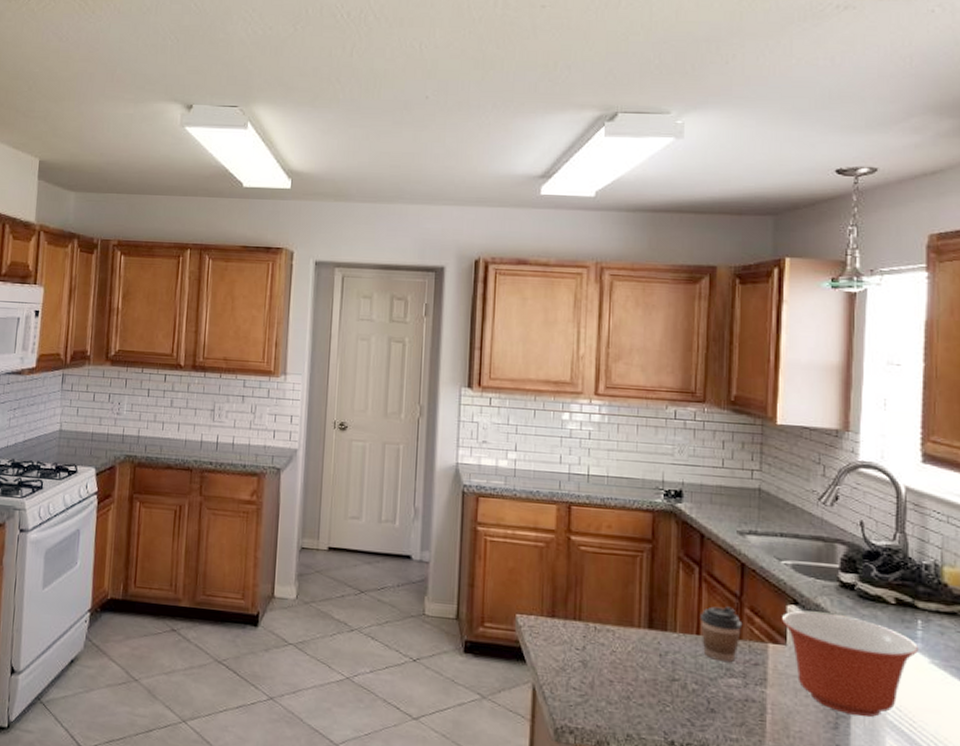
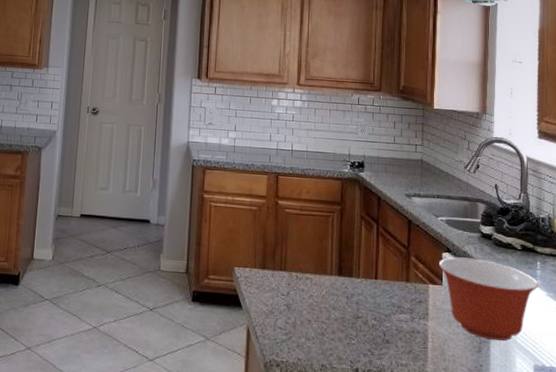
coffee cup: present [700,606,743,663] -> none [378,255,410,301]

